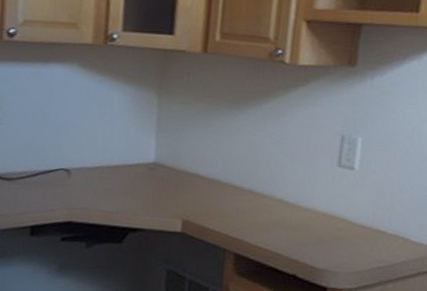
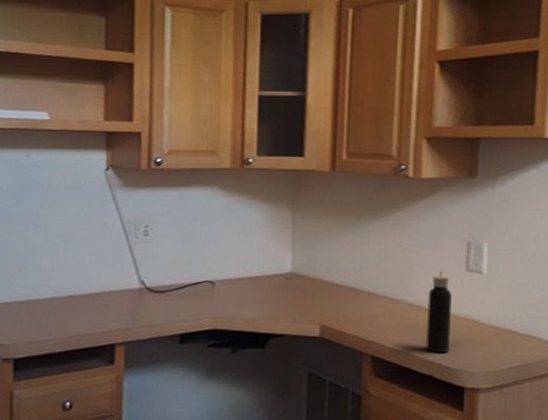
water bottle: none [291,165,322,252] -> present [426,270,452,353]

